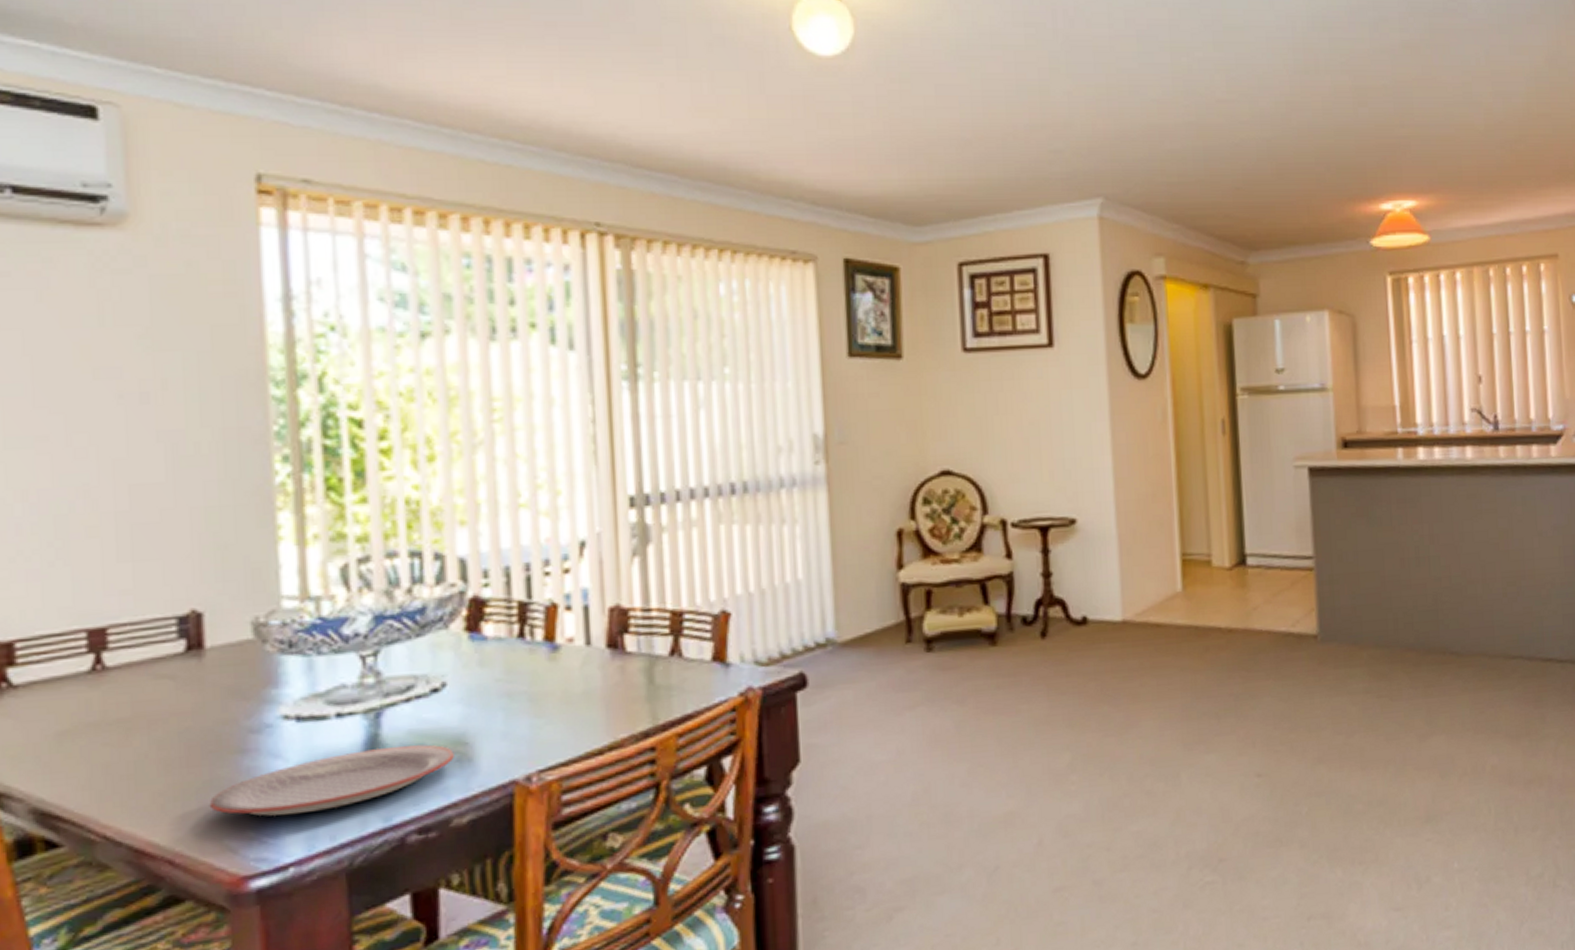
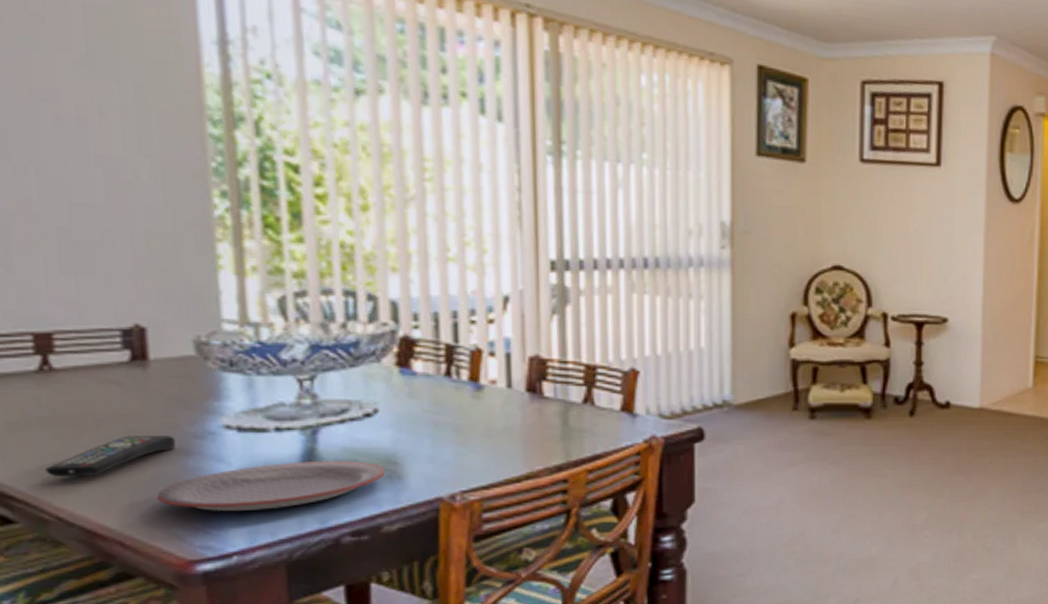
remote control: none [92,732,232,791] -> present [44,436,177,478]

